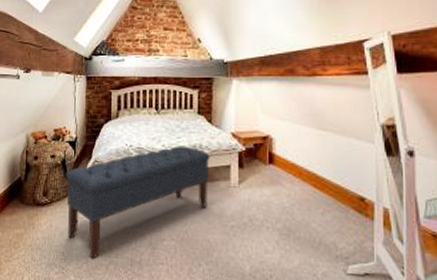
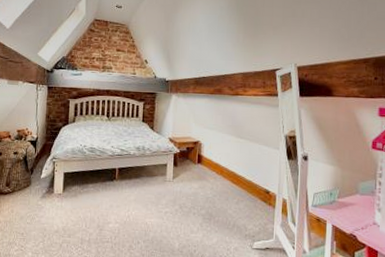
bench: present [66,146,210,259] -> none [27,147,151,239]

